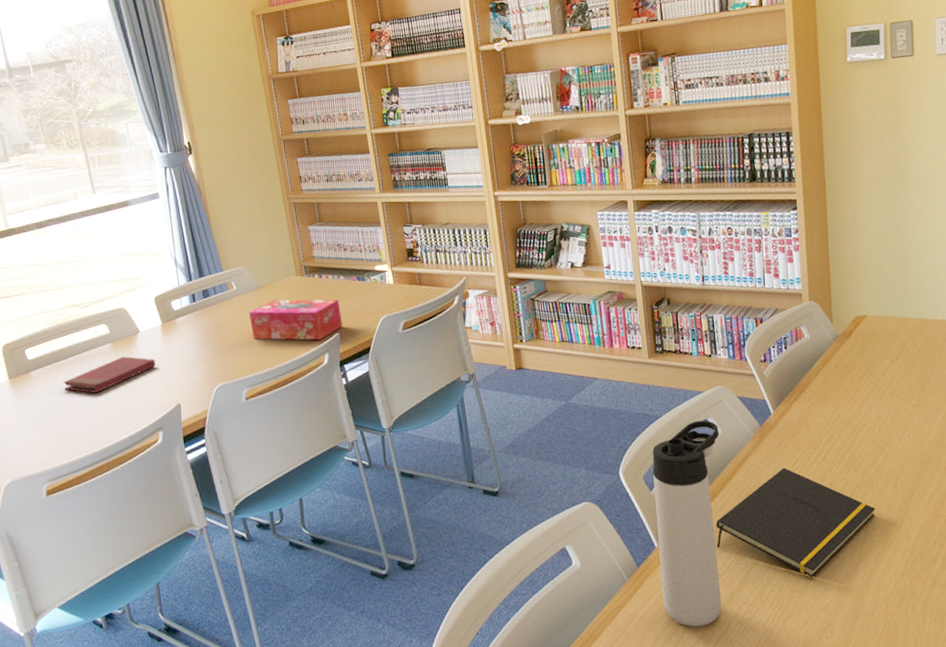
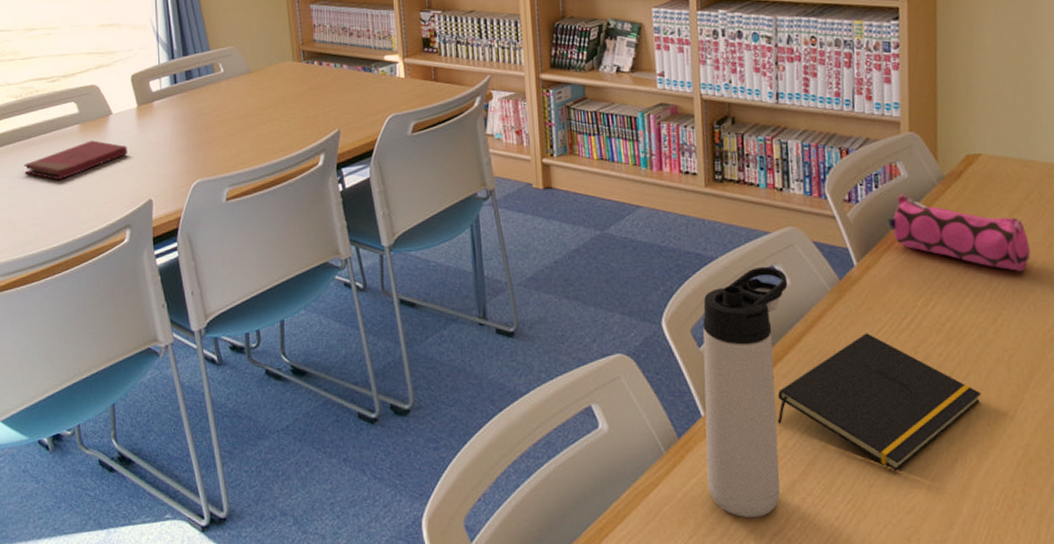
tissue box: present [248,299,343,341] -> none [236,87,342,138]
pencil case: none [796,352,909,408] -> present [888,193,1031,271]

